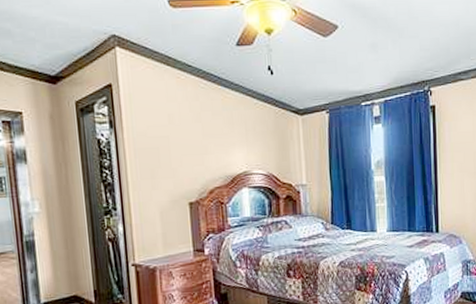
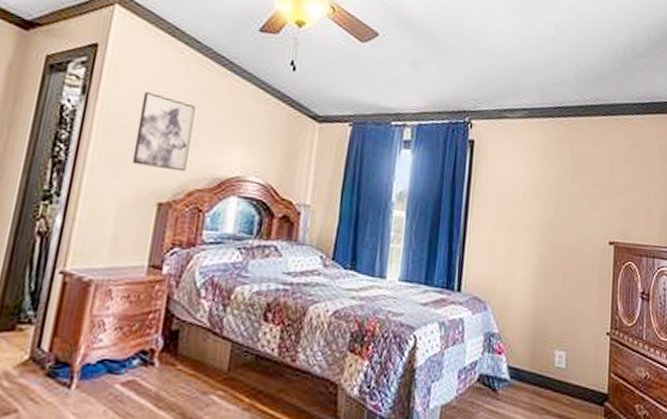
wall art: none [157,116,204,176] -> present [131,92,196,172]

